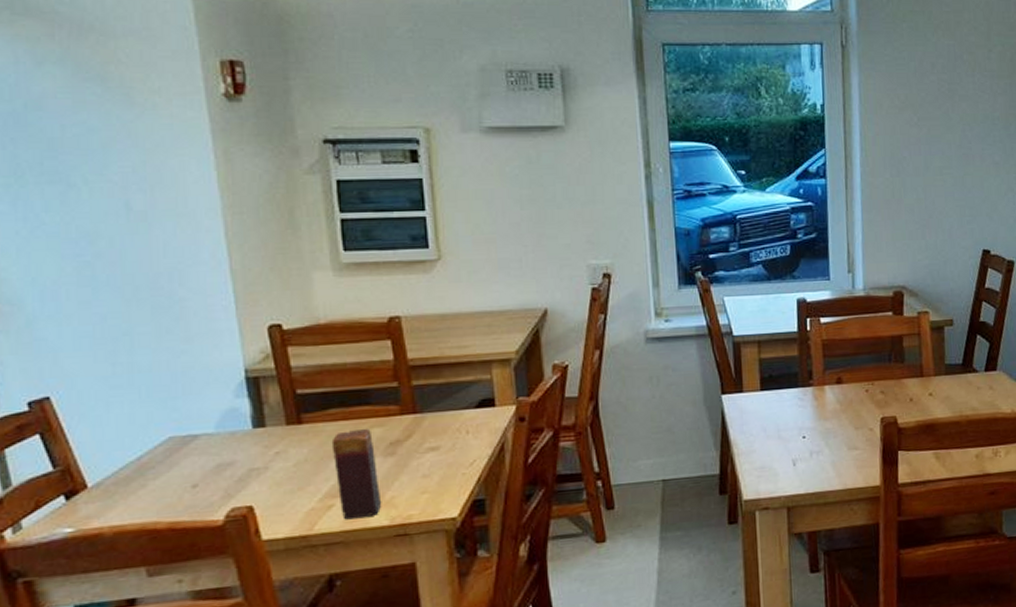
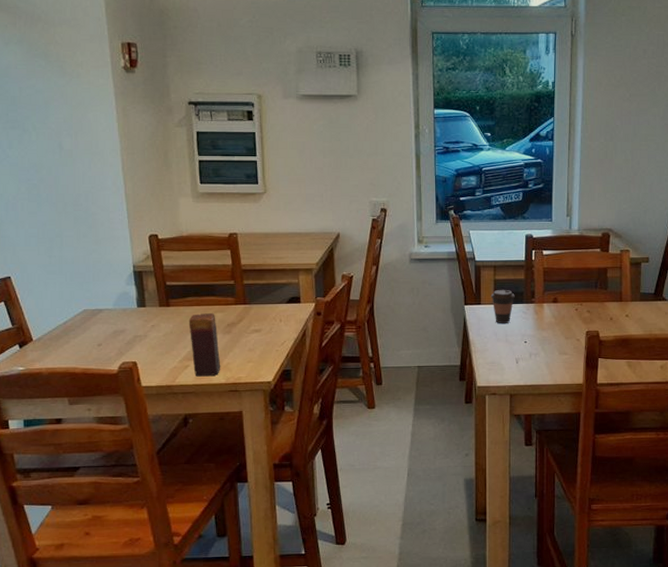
coffee cup: none [755,370,787,416] -> present [490,289,515,323]

